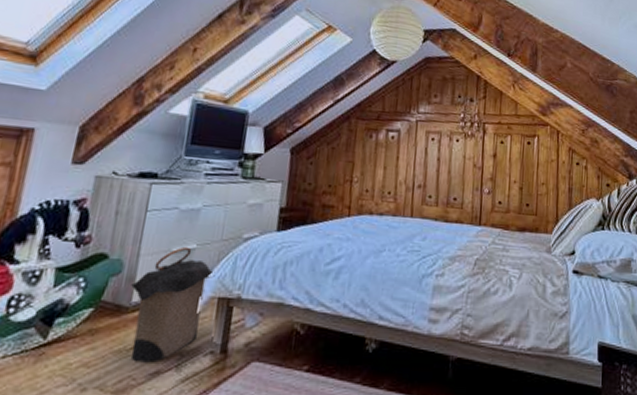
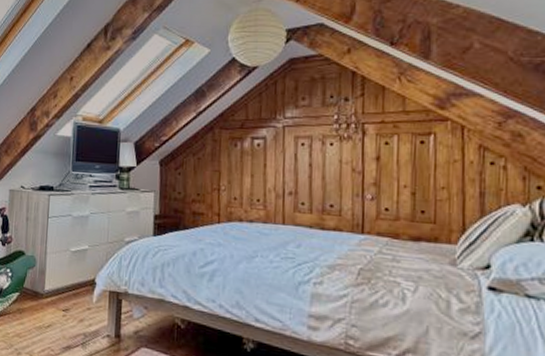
laundry hamper: present [131,246,215,363] -> none [43,247,105,339]

